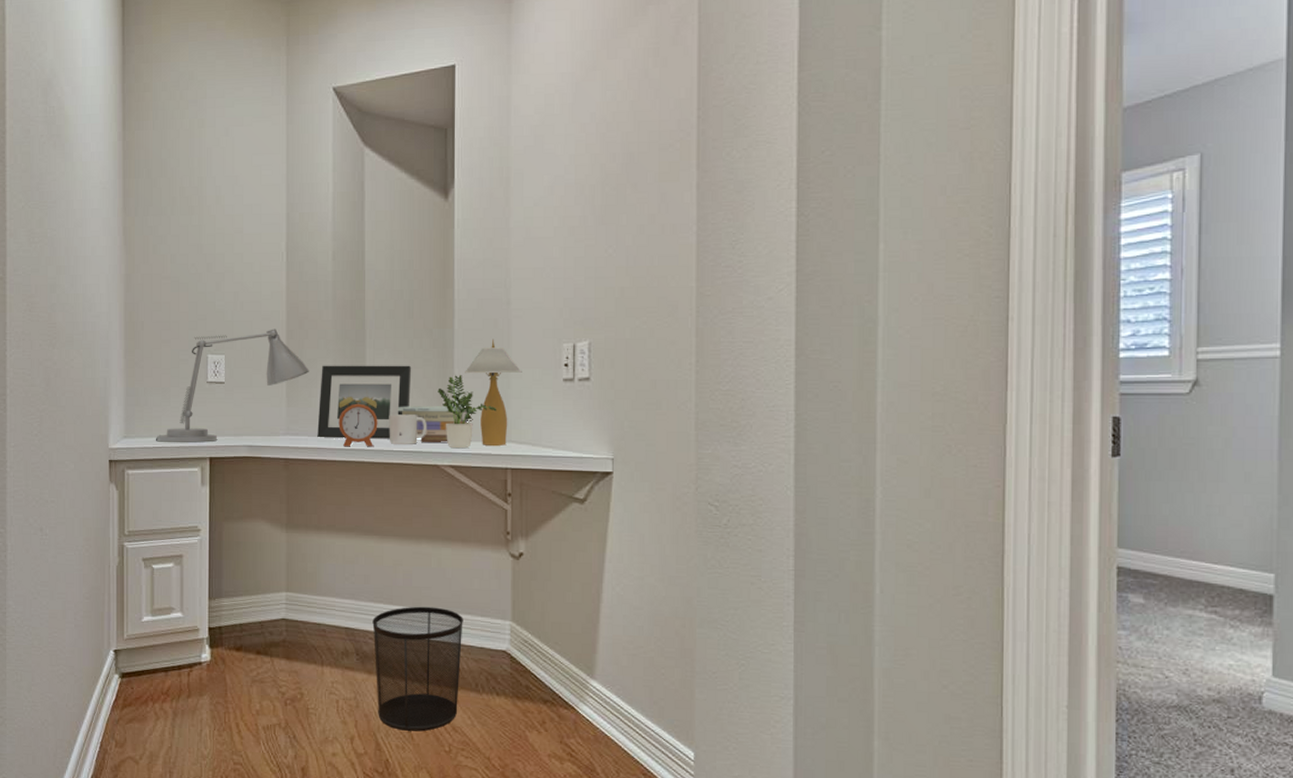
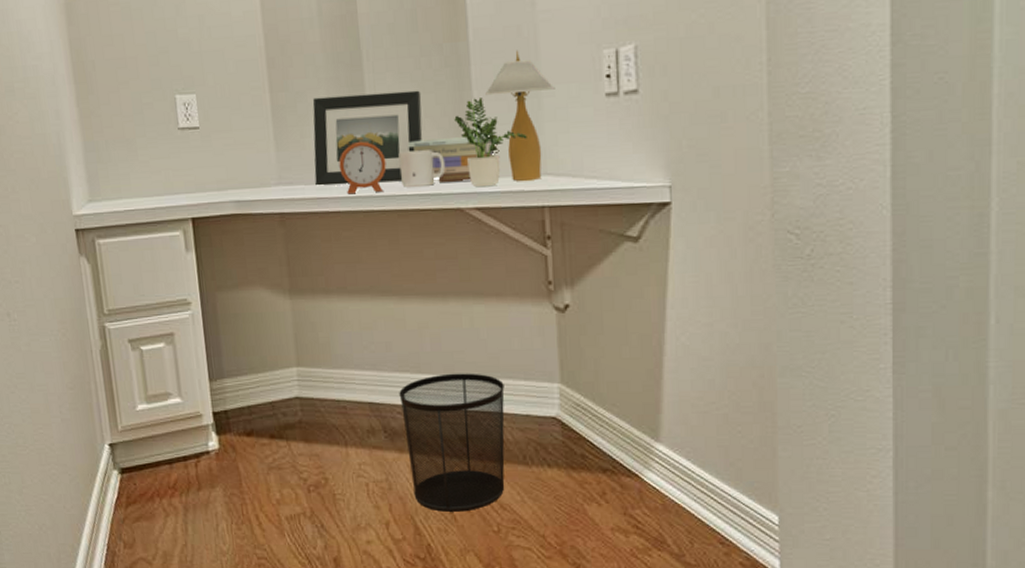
desk lamp: present [156,329,309,444] -> none [126,57,298,205]

